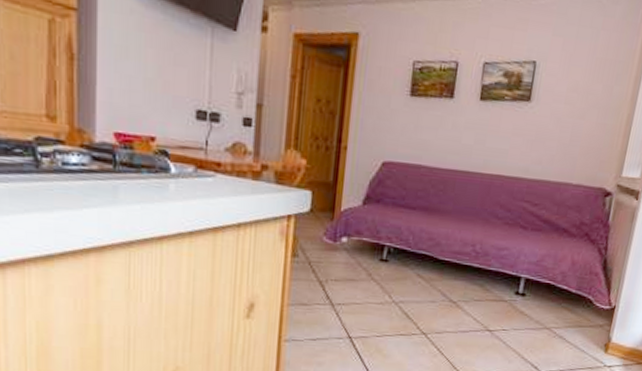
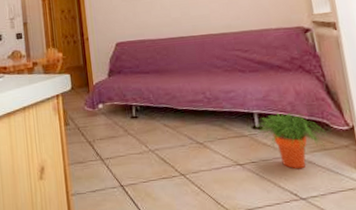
potted plant: none [516,281,588,343] -> present [256,112,328,169]

